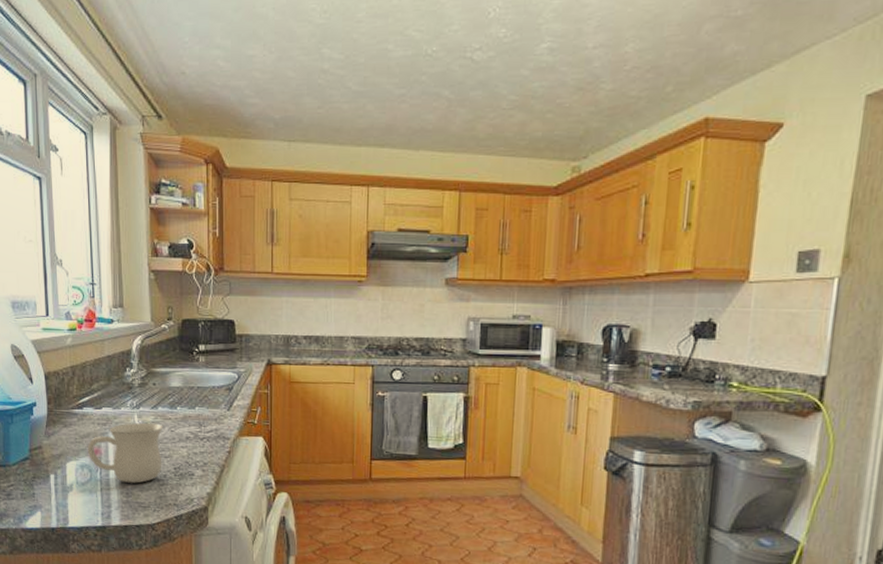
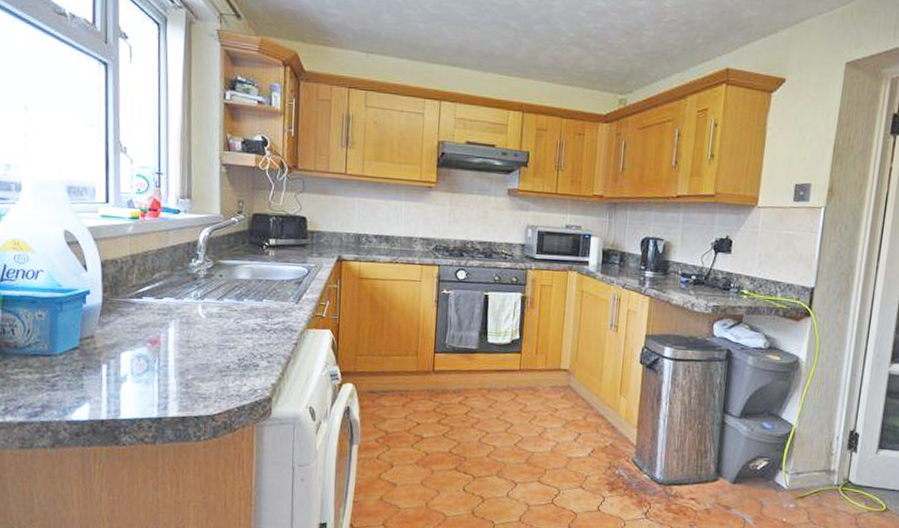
mug: present [87,422,163,484] -> none [145,313,229,374]

